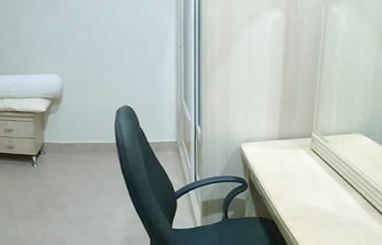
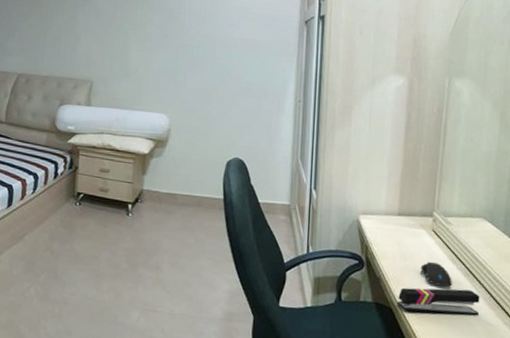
stapler: none [279,198,357,221] -> present [397,287,480,316]
computer mouse: none [300,177,331,197] -> present [420,261,452,287]

